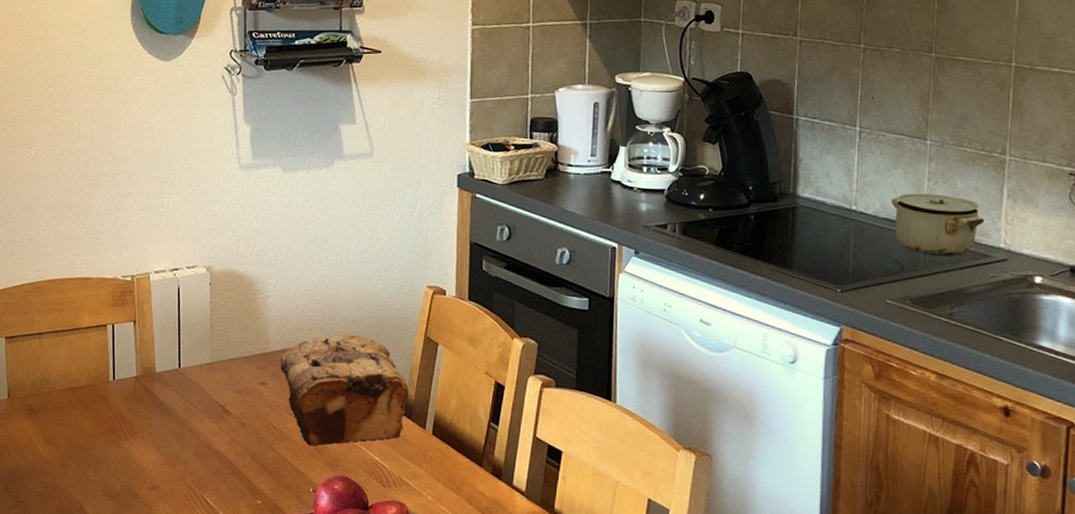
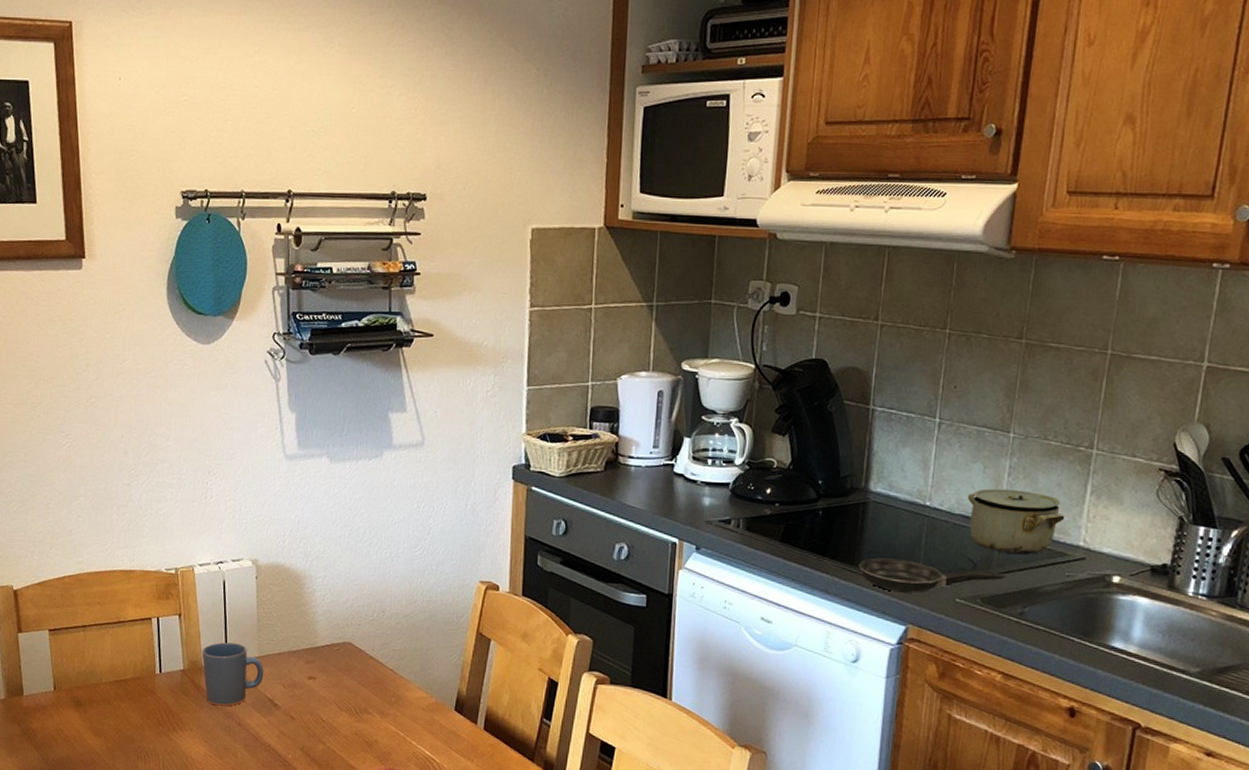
mug: none [155,348,216,413] -> present [201,642,264,707]
bread loaf: present [280,334,409,446] -> none [329,629,460,740]
frying pan: none [791,260,933,295] -> present [859,558,1006,593]

